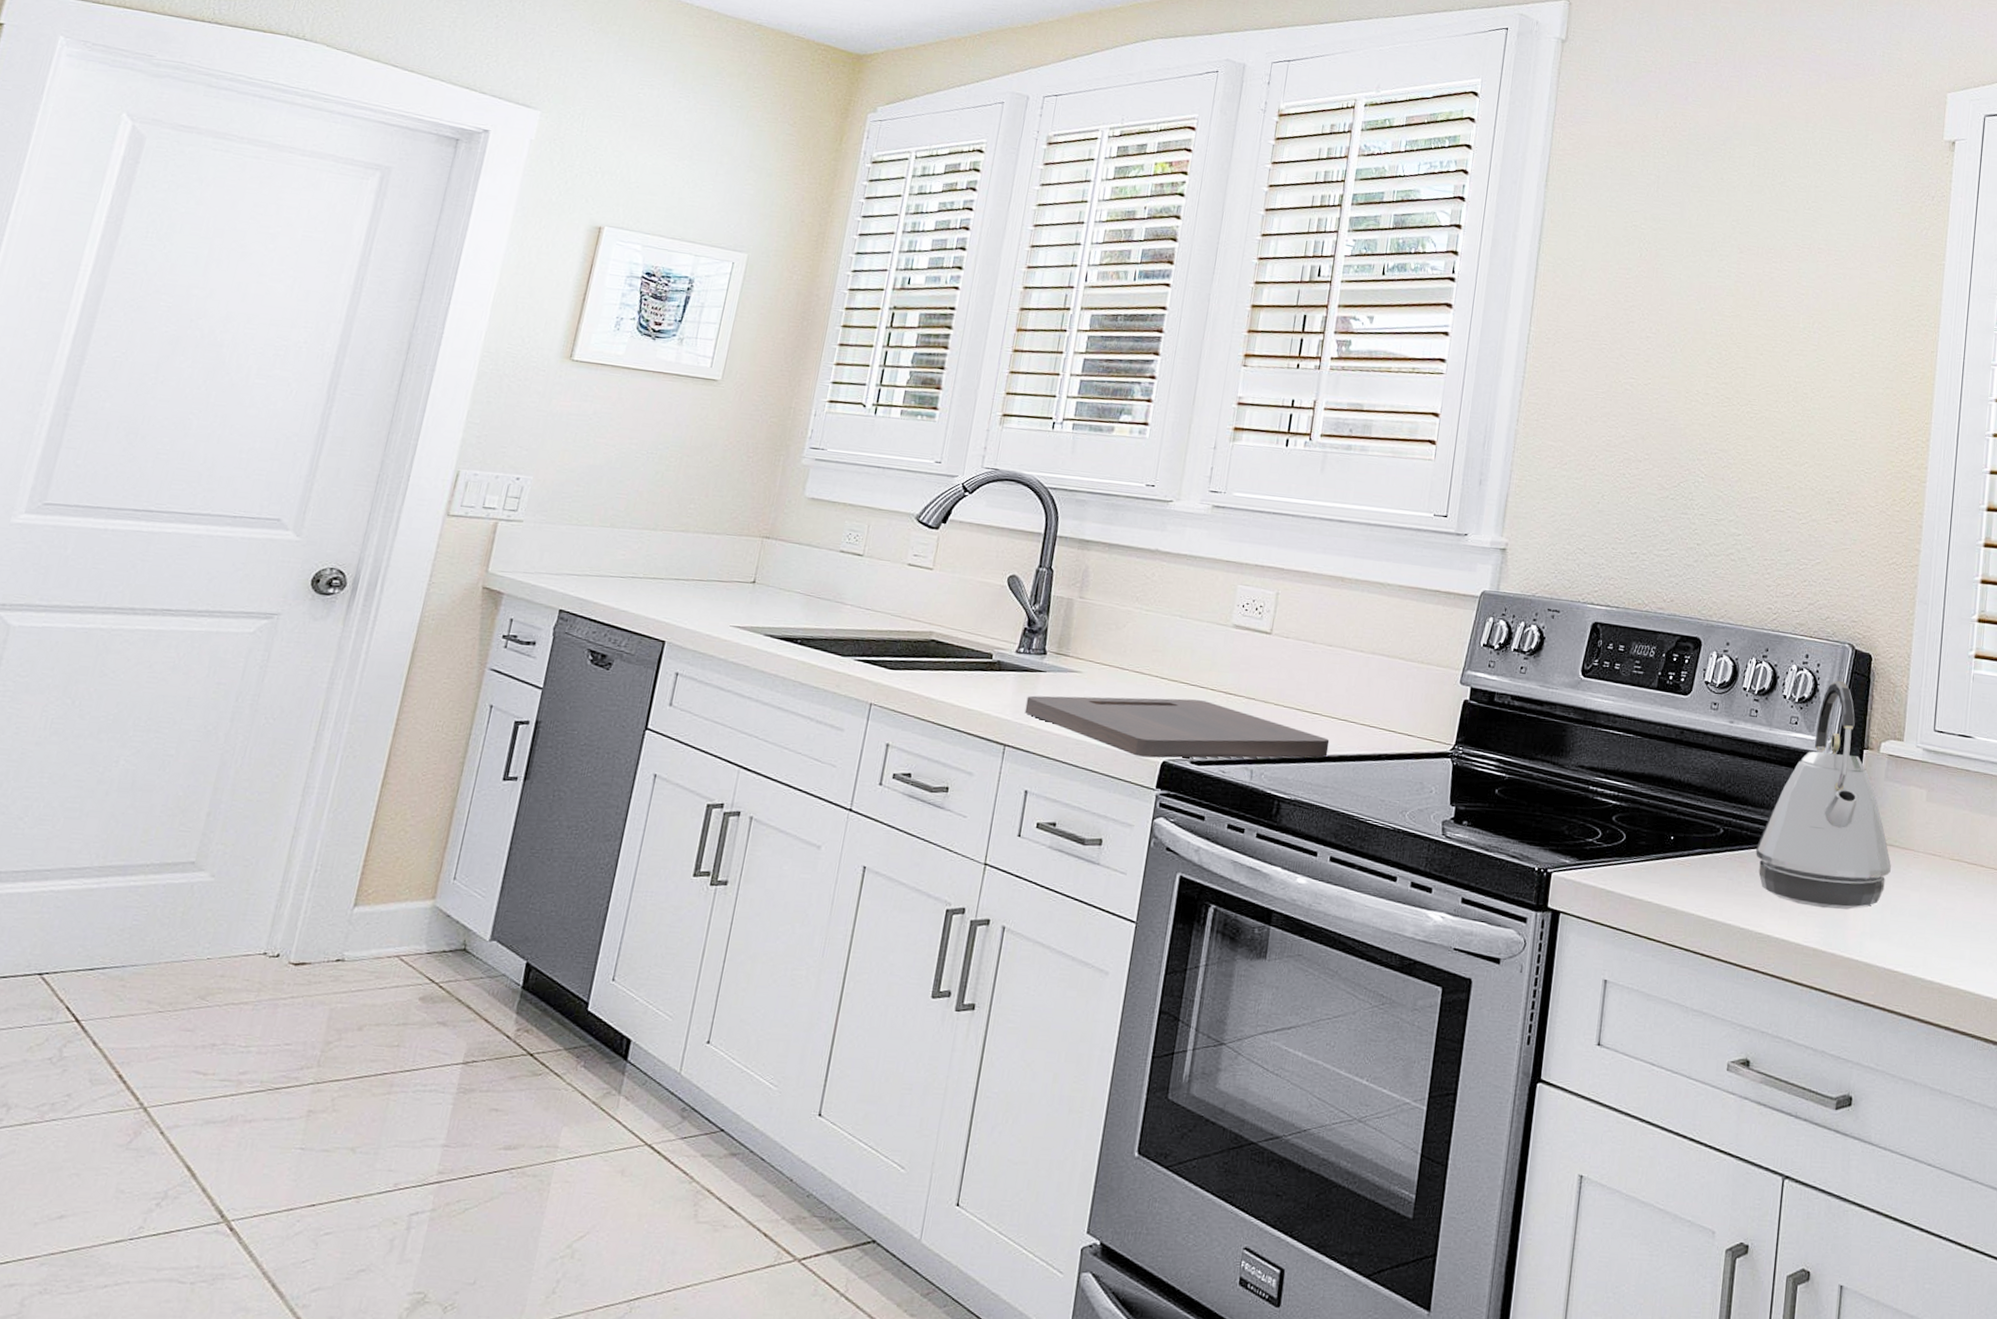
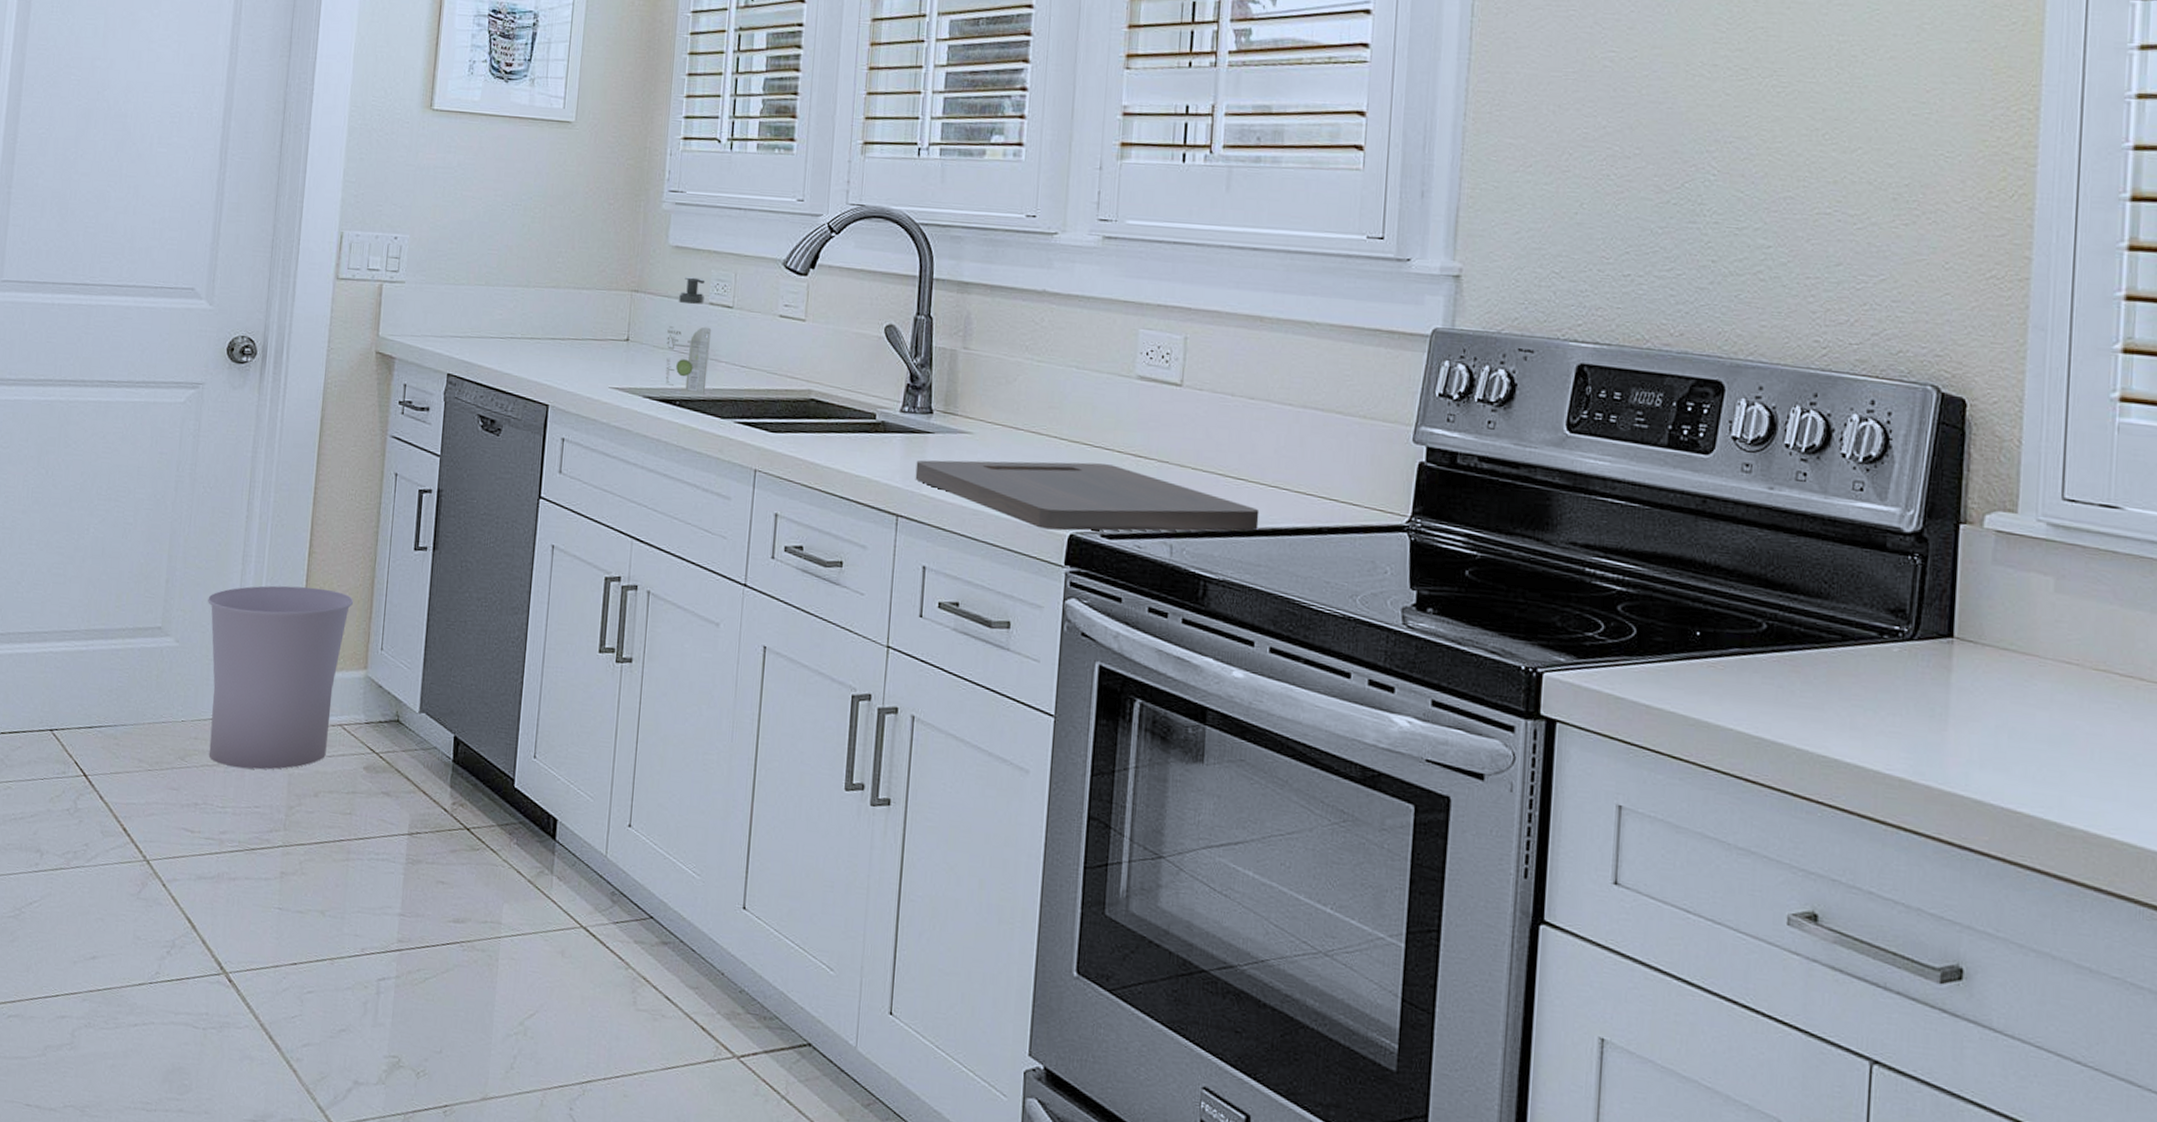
waste bin: none [235,817,428,1006] -> present [208,585,354,770]
soap dispenser: none [789,526,840,635] -> present [665,277,712,396]
kettle: present [1756,680,1891,910] -> none [1813,433,2006,731]

